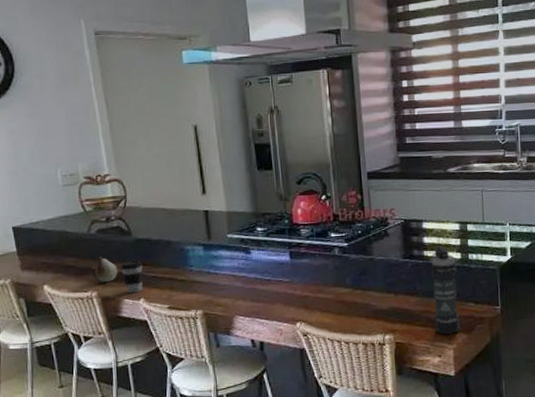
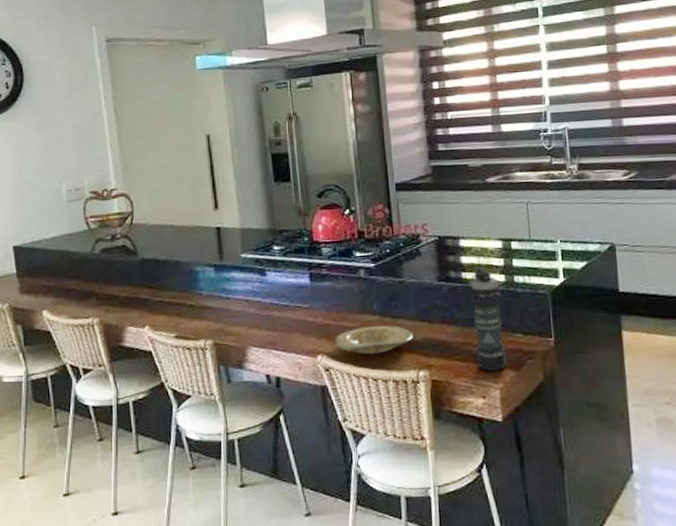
fruit: present [95,256,118,283] -> none [98,278,122,308]
coffee cup: present [120,260,143,293] -> none [124,282,149,320]
plate: none [312,297,381,322] -> present [335,326,414,355]

